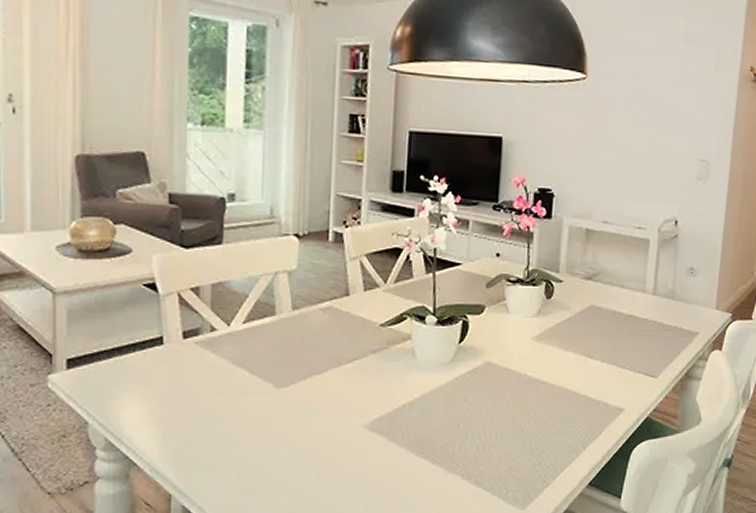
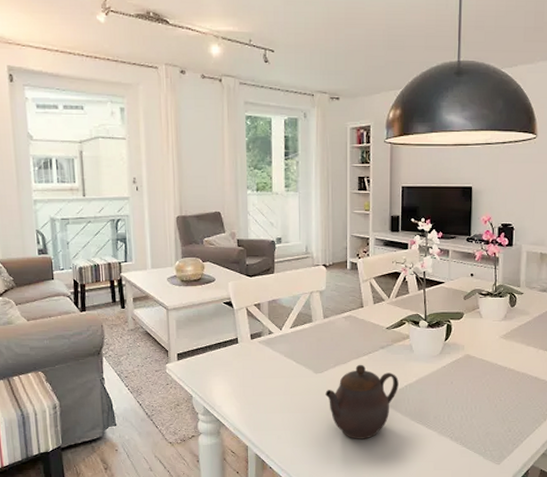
teapot: none [290,375,394,481] -> present [325,364,399,439]

